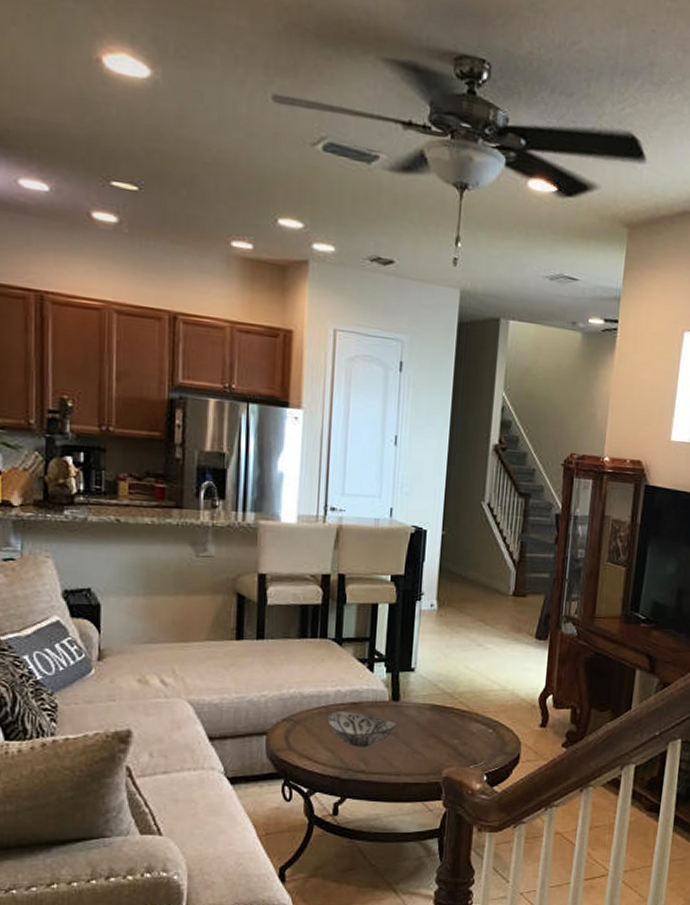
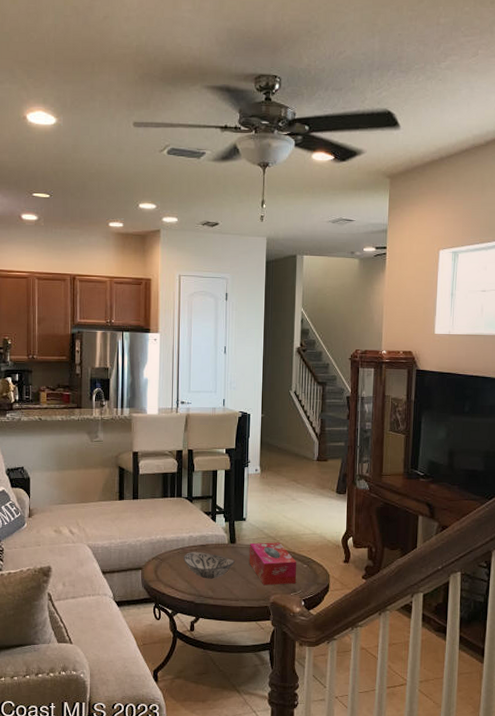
tissue box: none [416,700,480,756] -> present [249,542,297,586]

